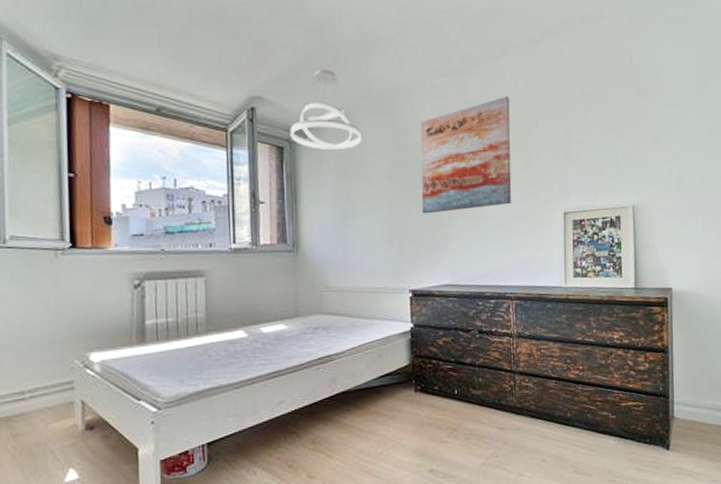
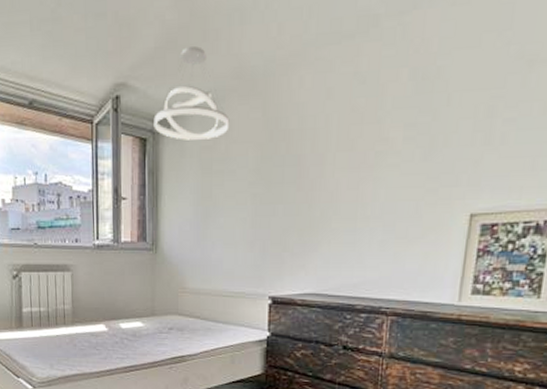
wall art: present [420,96,512,214] -> none [291,64,415,213]

